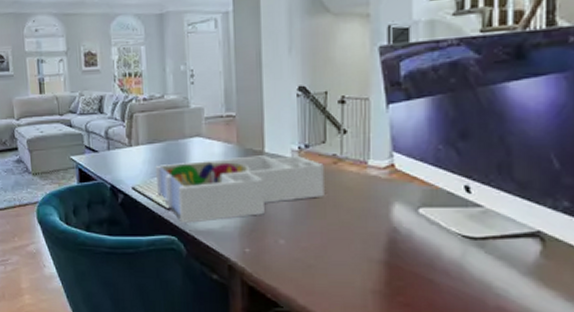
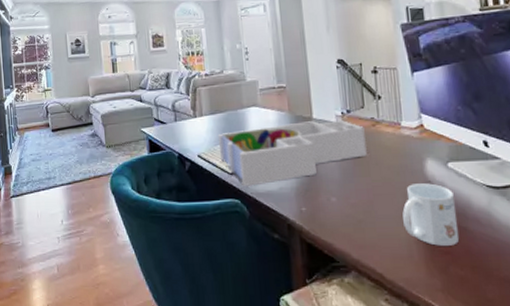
mug: none [360,229,423,298] -> present [402,183,460,246]

